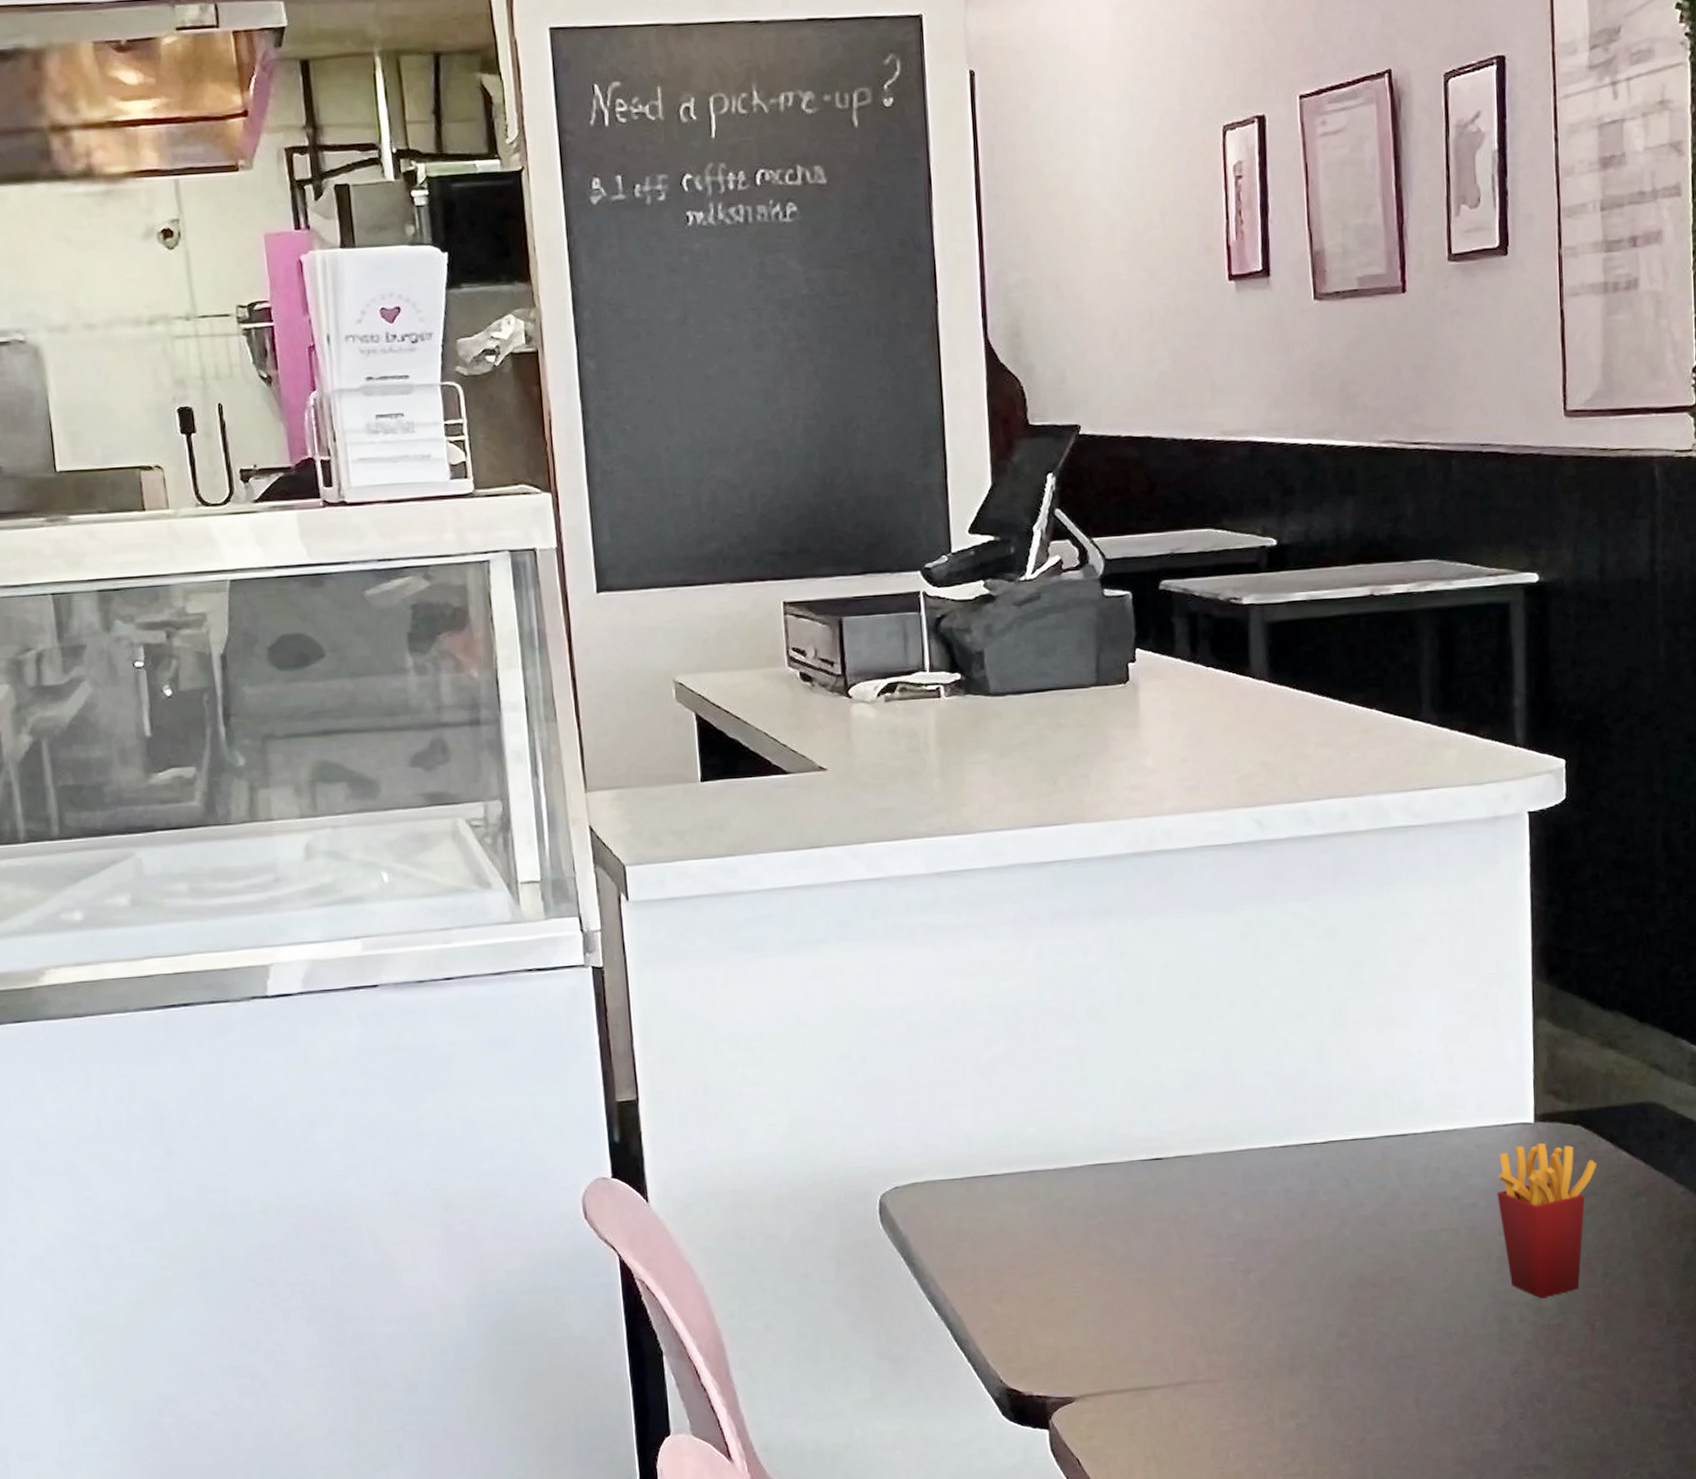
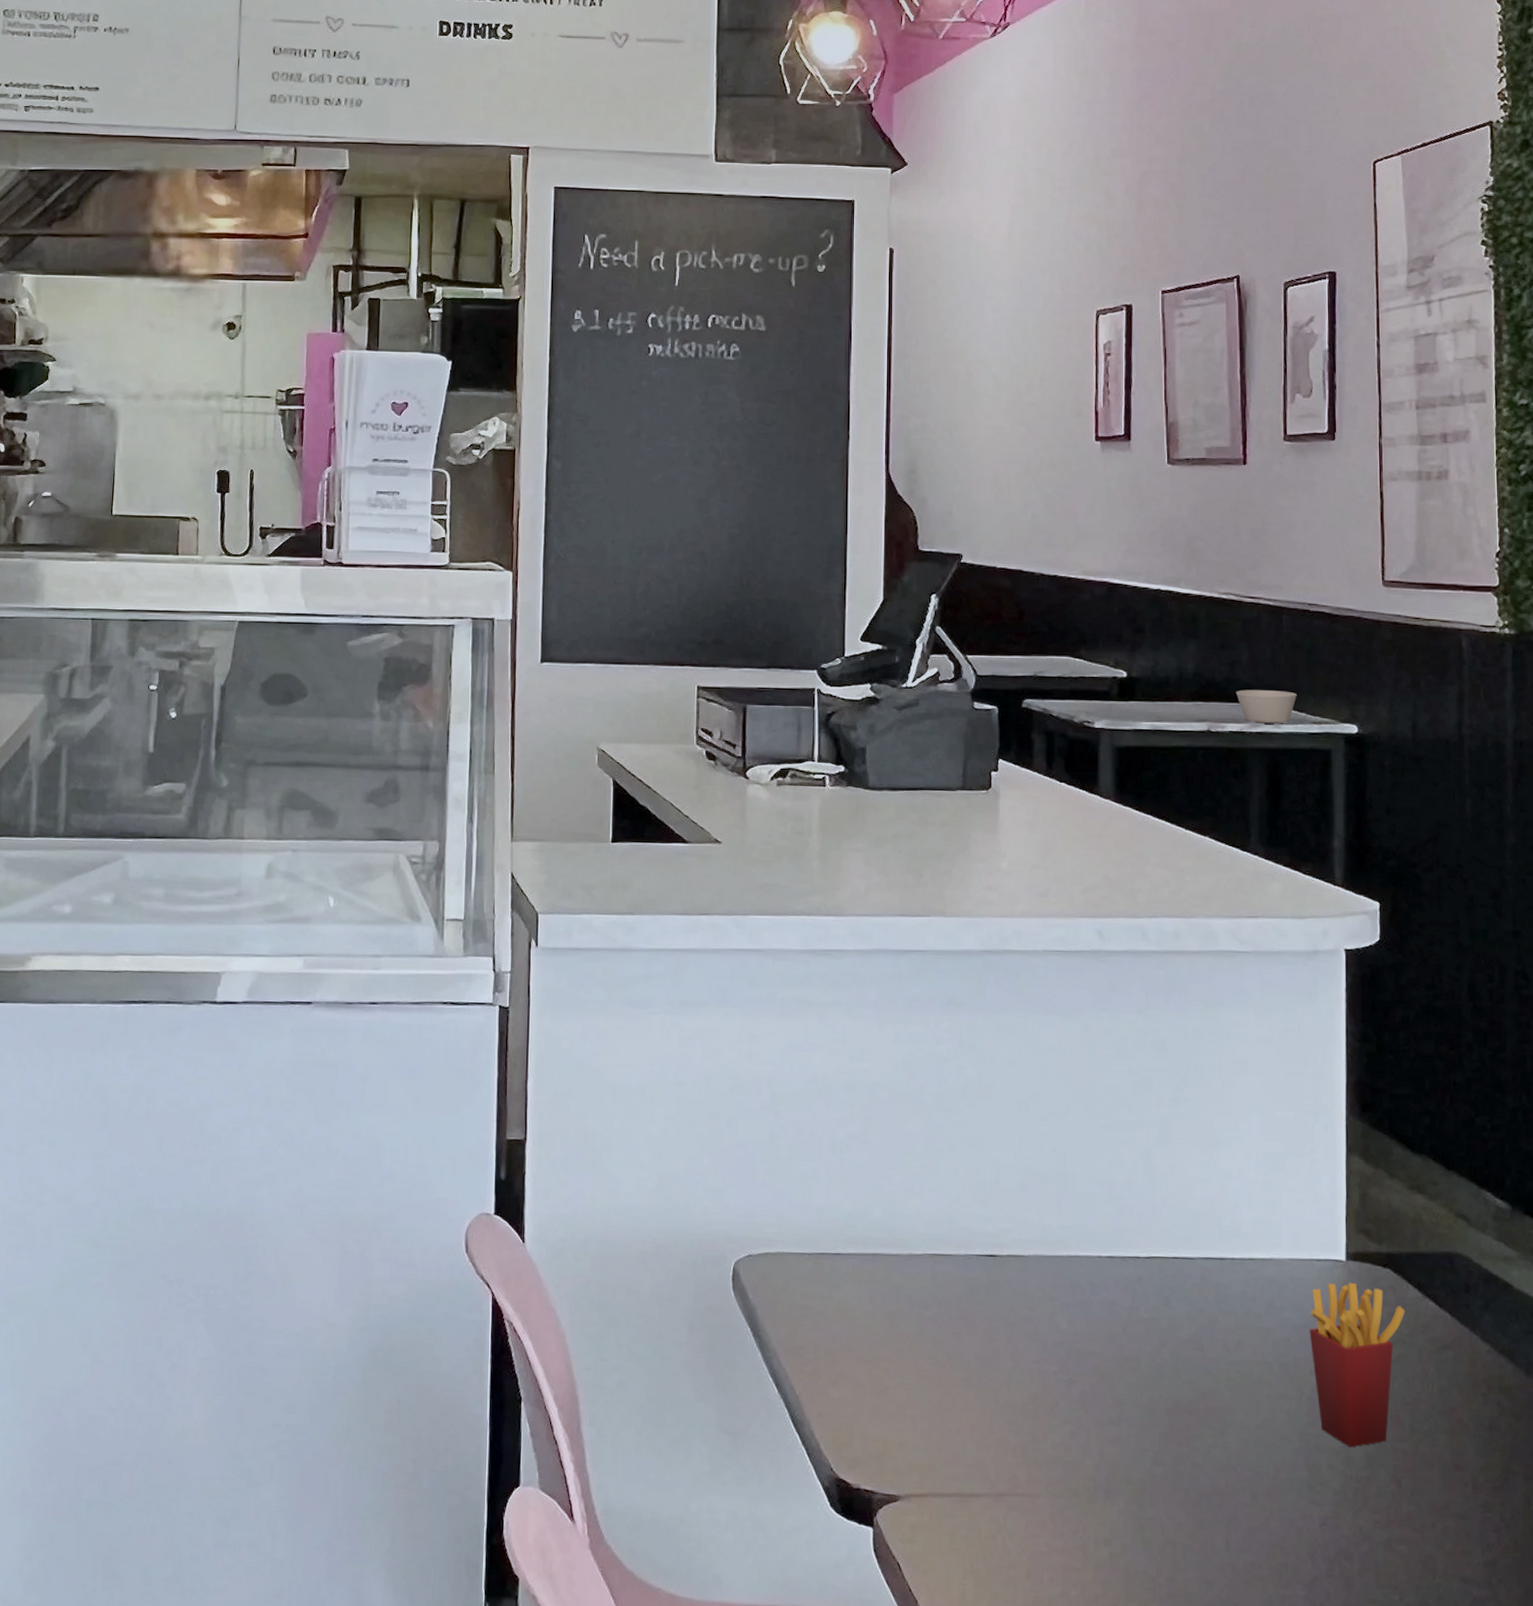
bowl: none [1401,543,1470,582] -> present [1236,690,1297,724]

